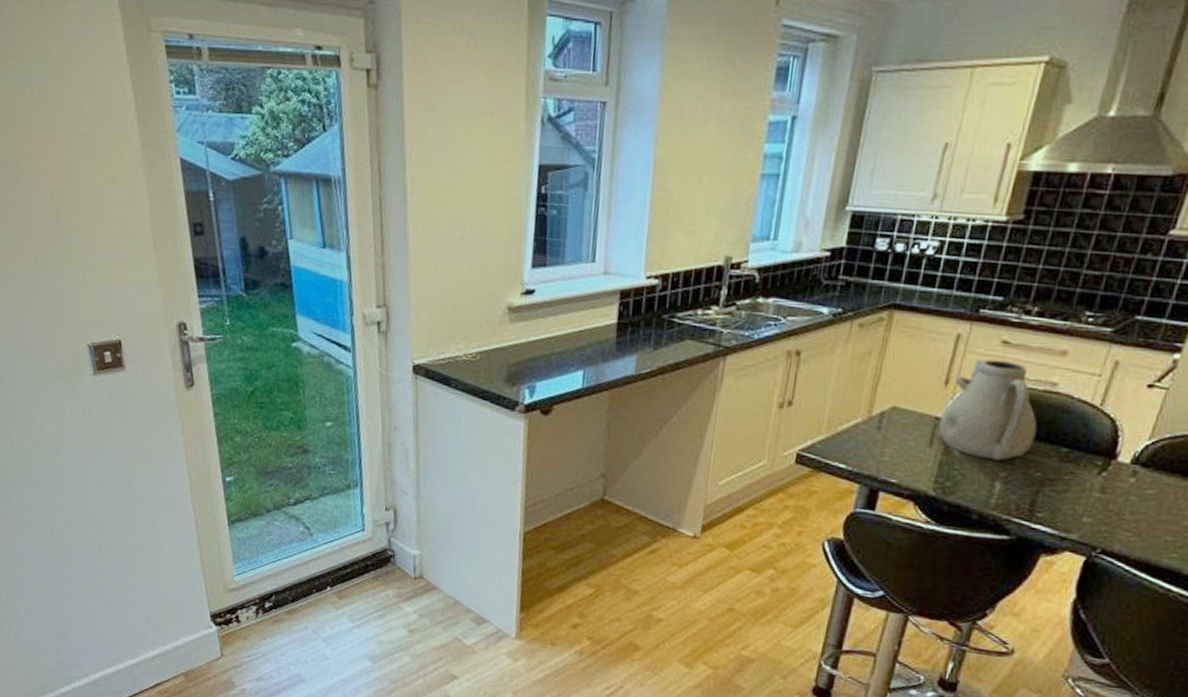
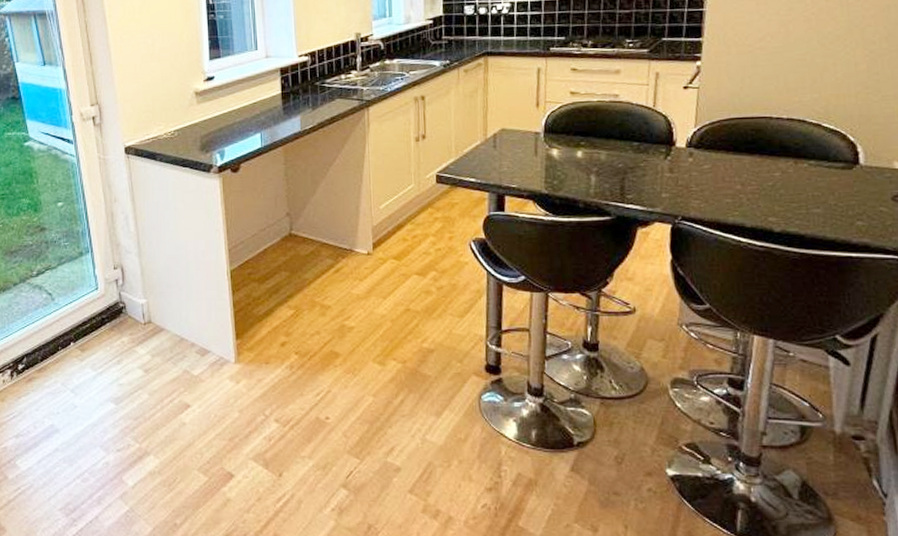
teapot: present [938,358,1038,461] -> none [539,83,612,159]

